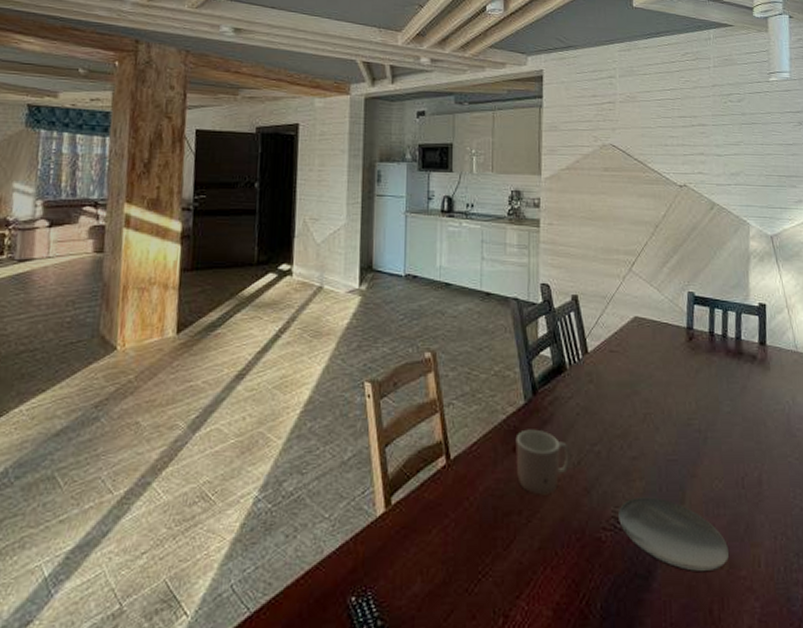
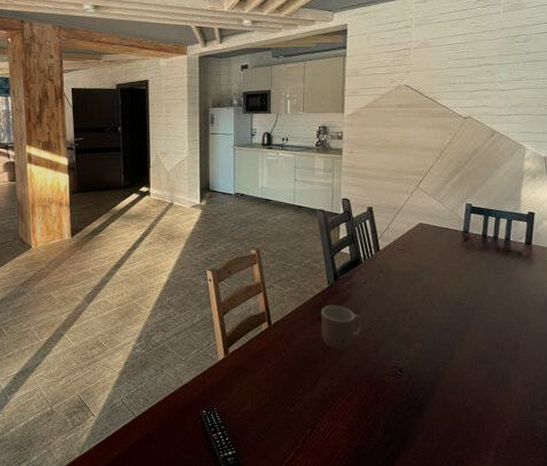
plate: present [618,497,730,573] -> none [400,354,487,407]

